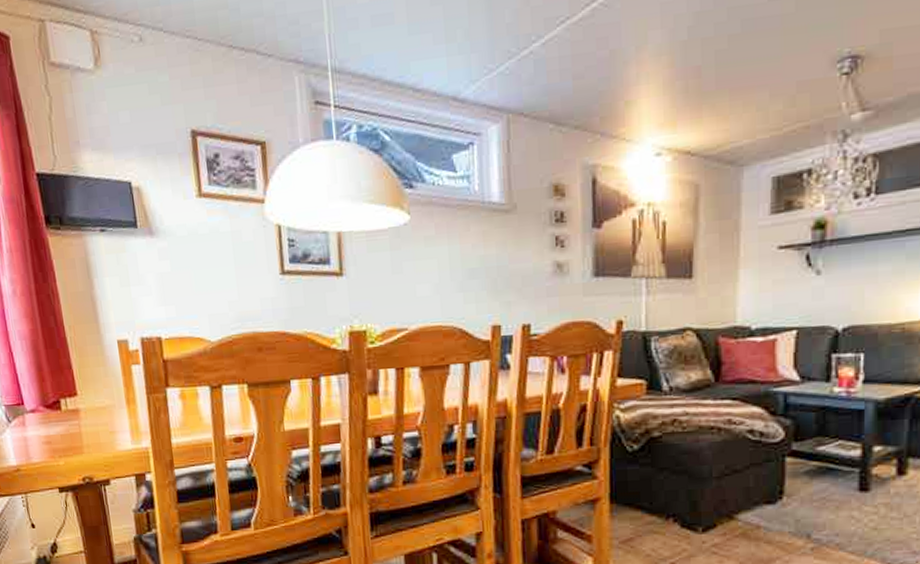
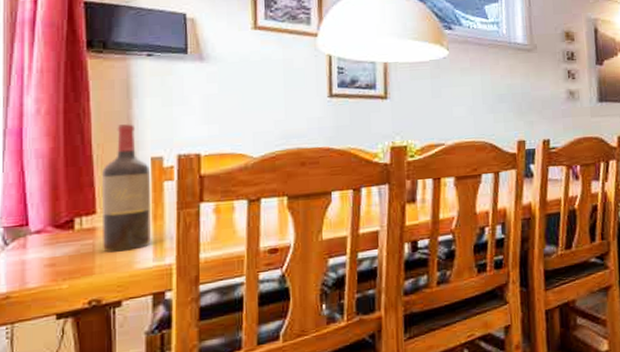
wine bottle: none [77,305,127,433] -> present [102,124,151,252]

